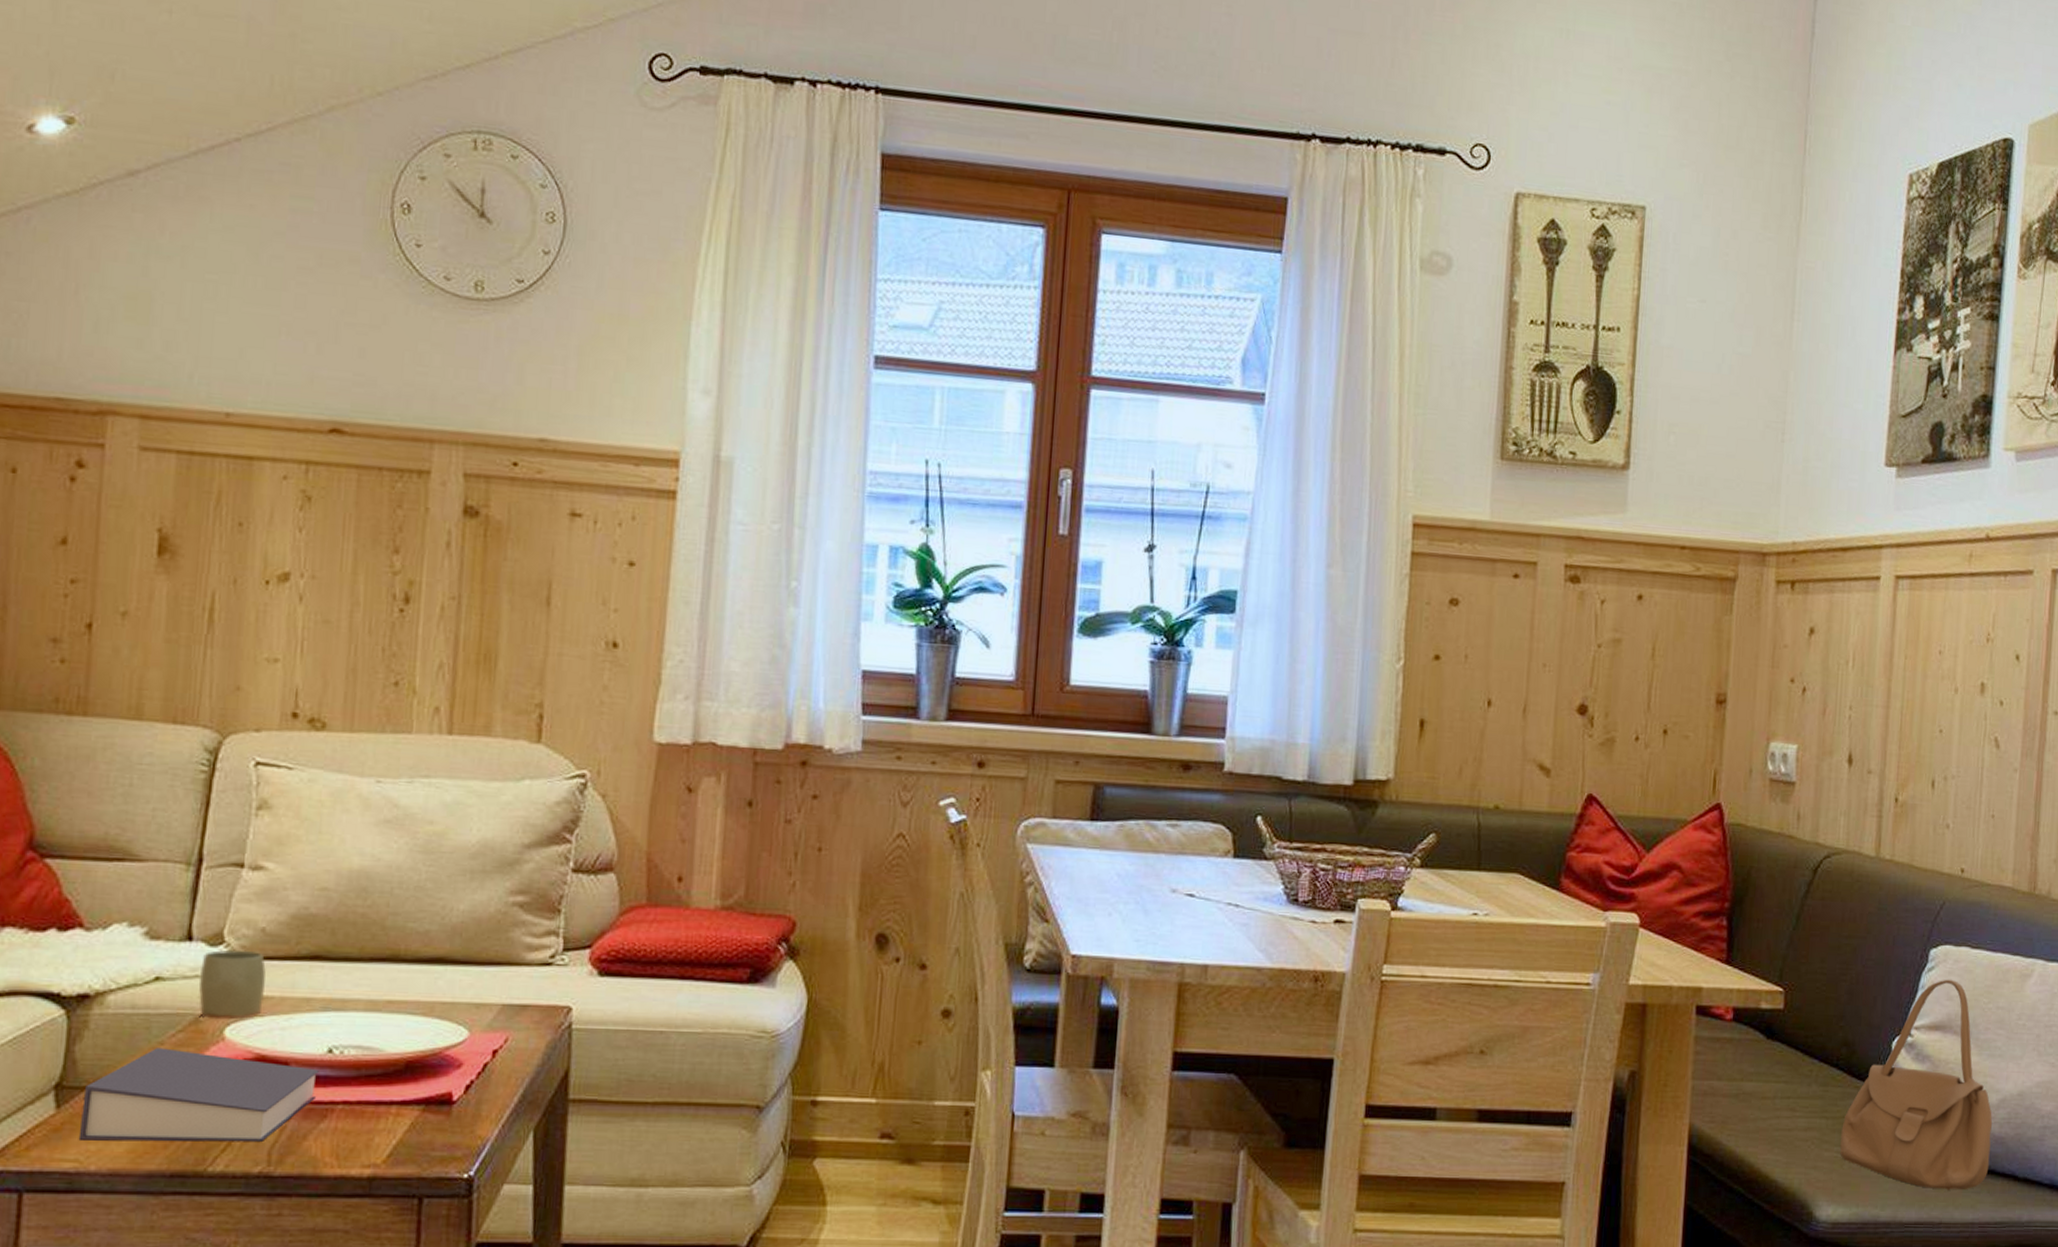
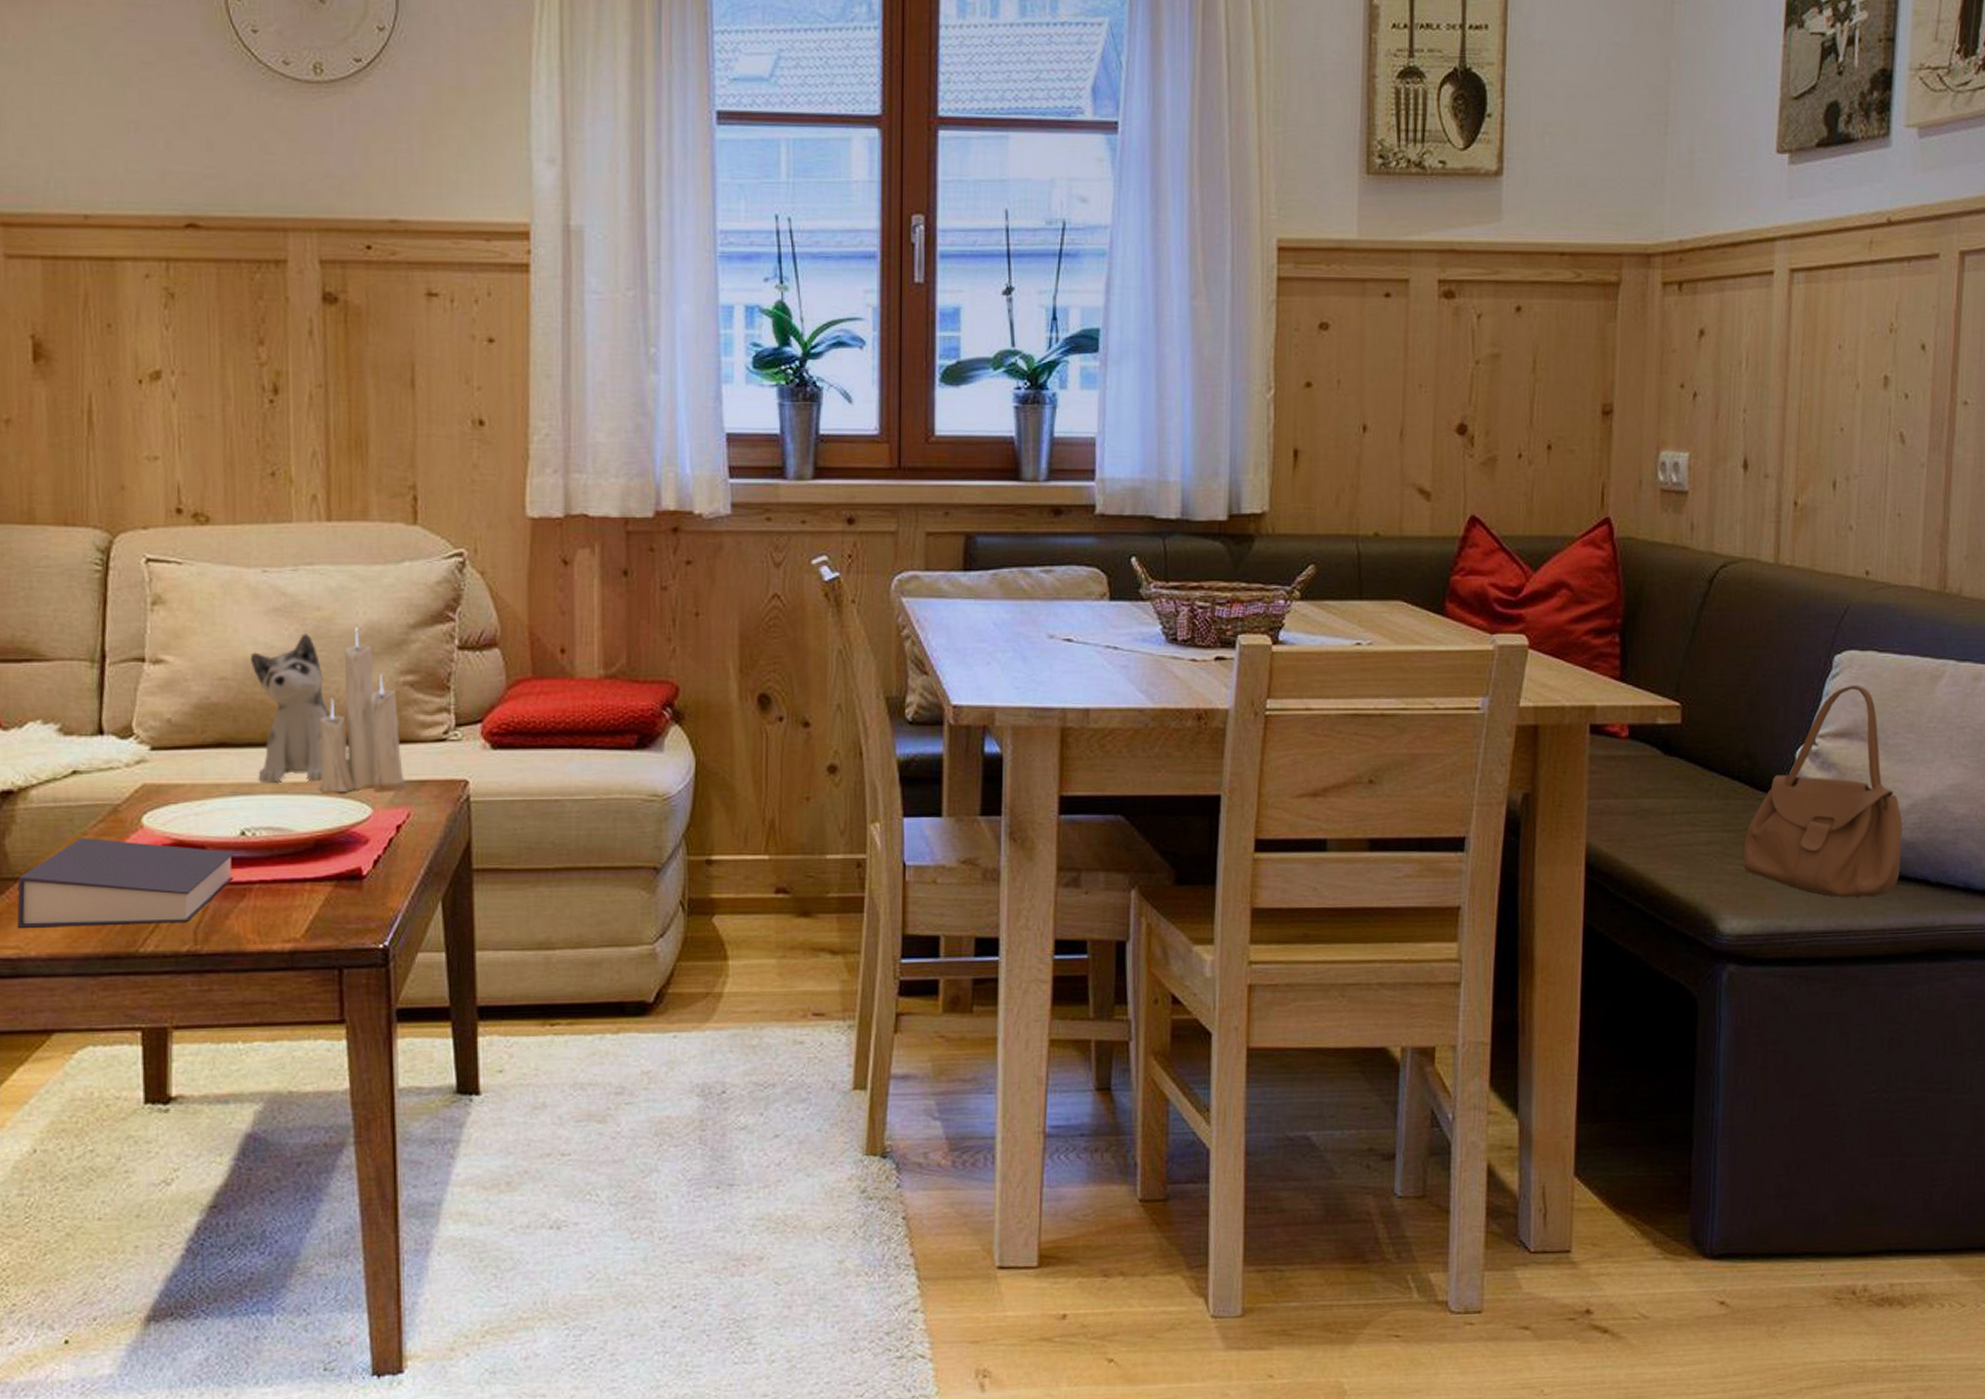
mug: present [198,950,266,1020] -> none [113,742,177,809]
plush toy: none [352,847,448,1001] -> present [251,633,348,783]
candle: none [415,844,507,1016] -> present [319,627,406,793]

